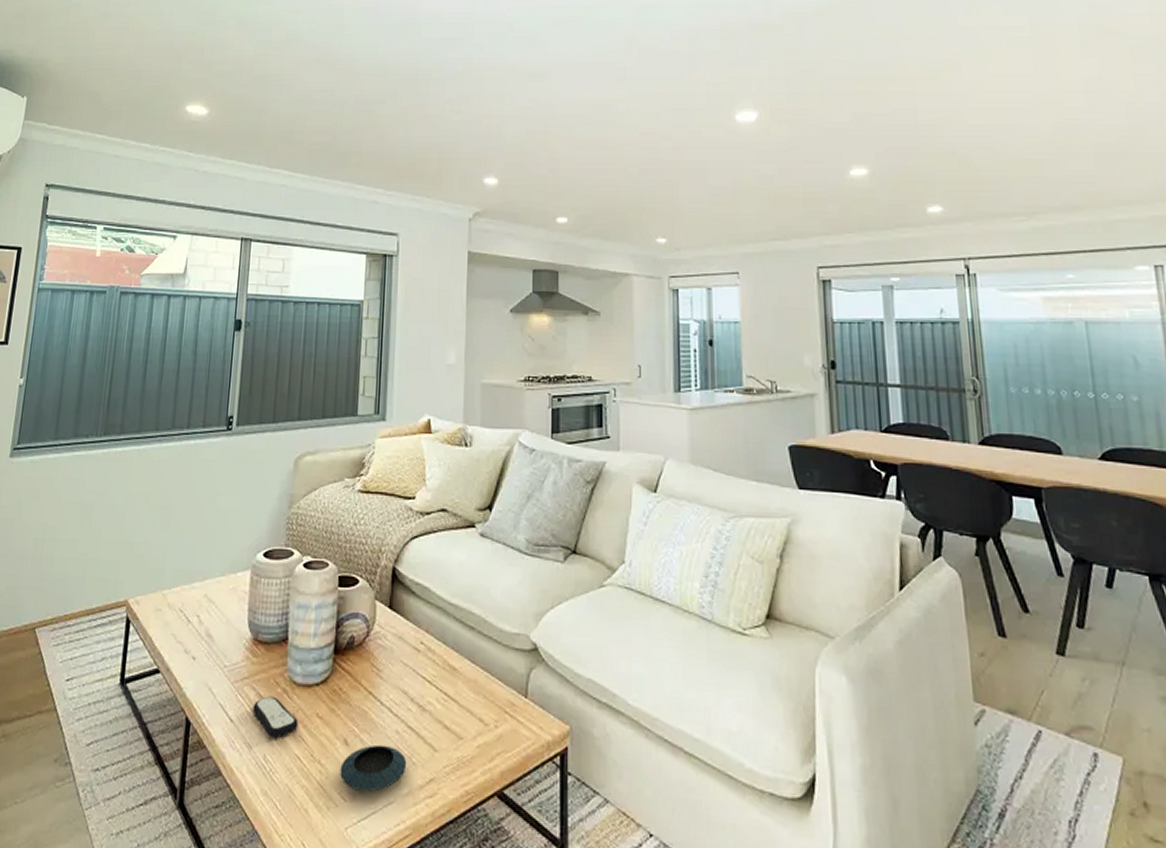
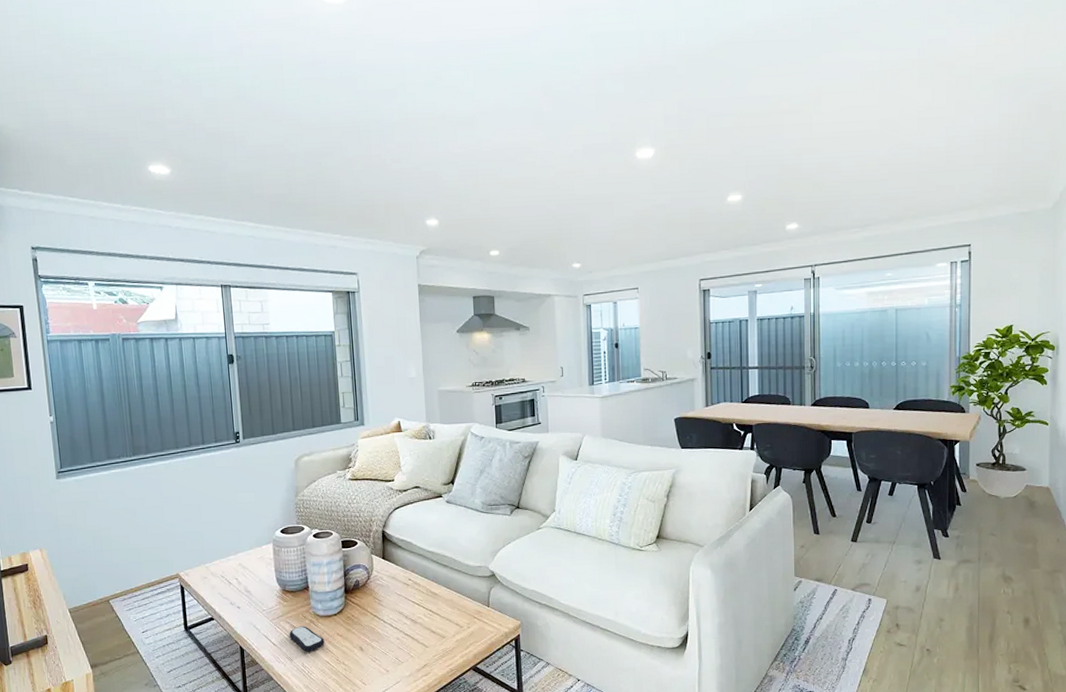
saucer: present [340,744,407,792] -> none [359,647,407,678]

